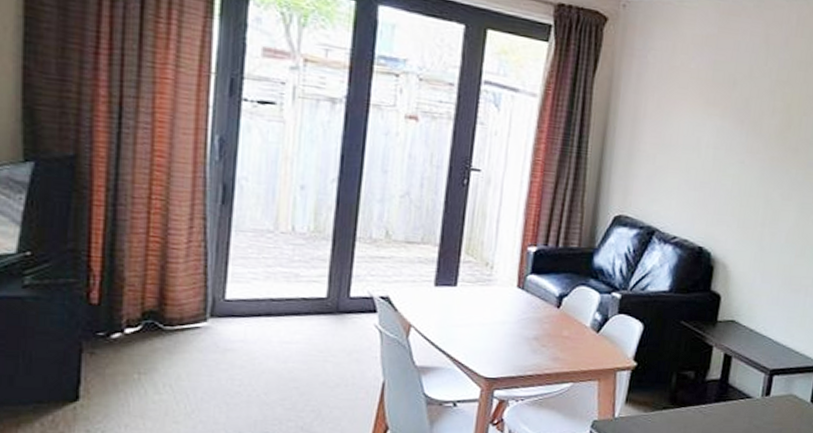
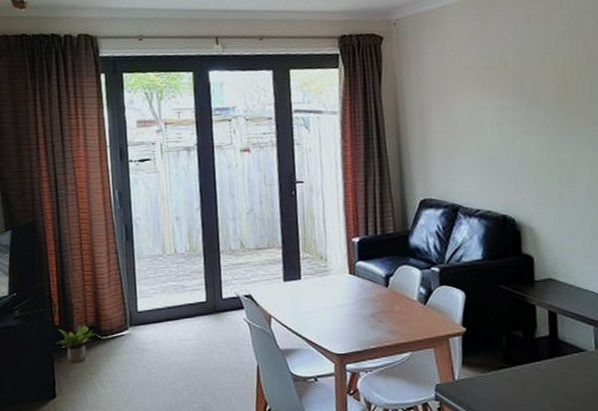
potted plant: none [88,307,157,358] -> present [55,325,96,364]

